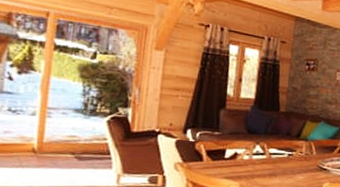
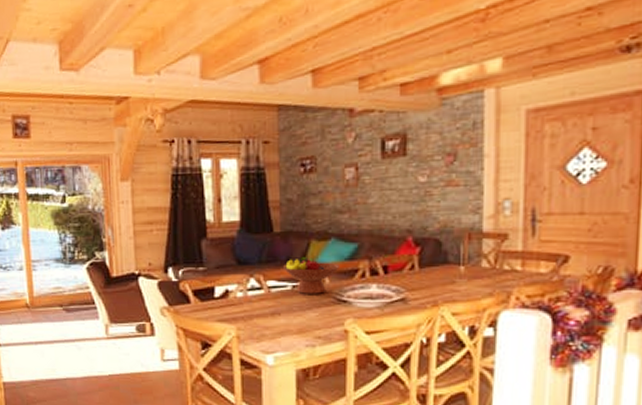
fruit bowl: none [283,132,325,162] -> present [283,256,339,294]

